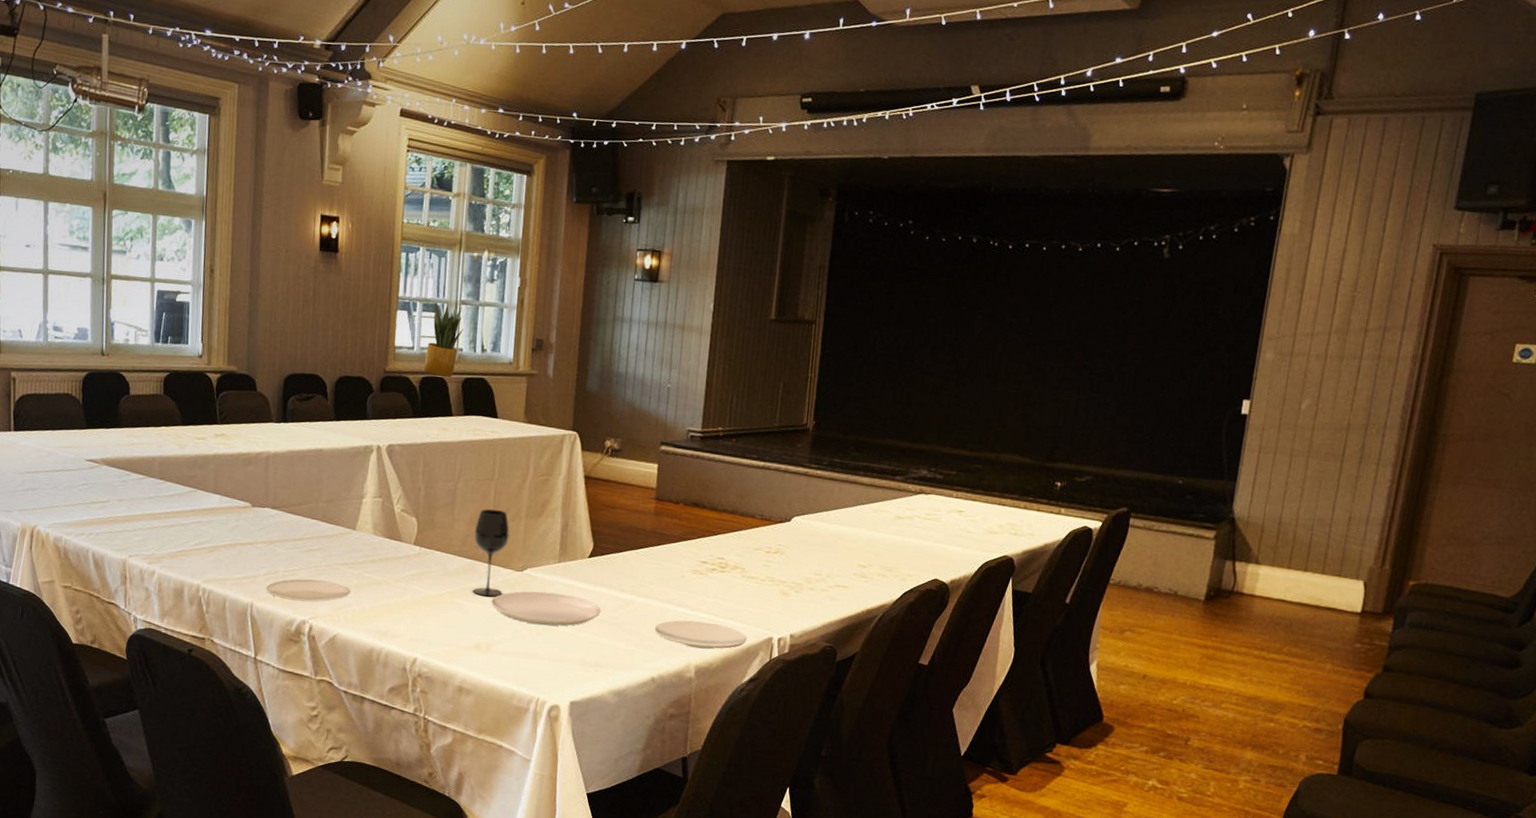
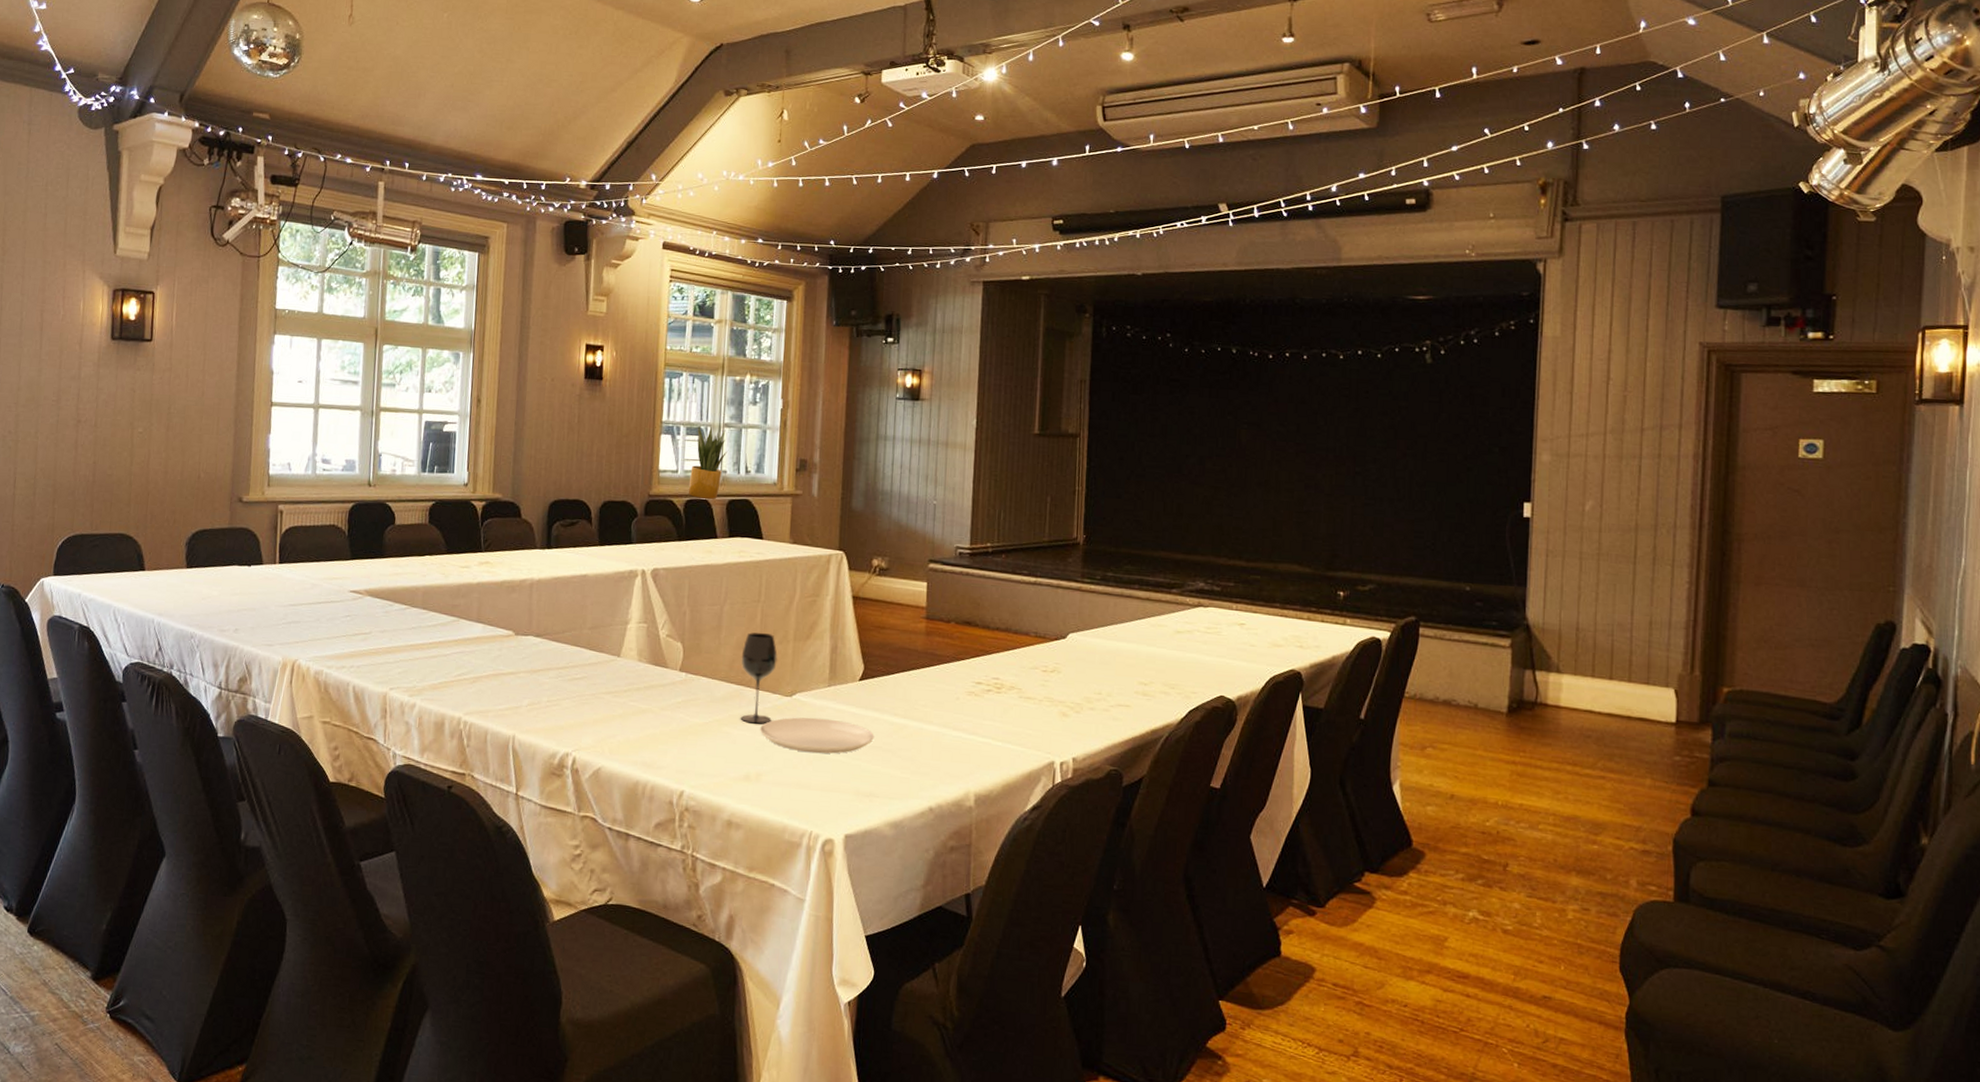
plate: present [266,578,351,603] -> none [528,708,616,734]
plate: present [654,620,747,649] -> none [930,745,1028,776]

